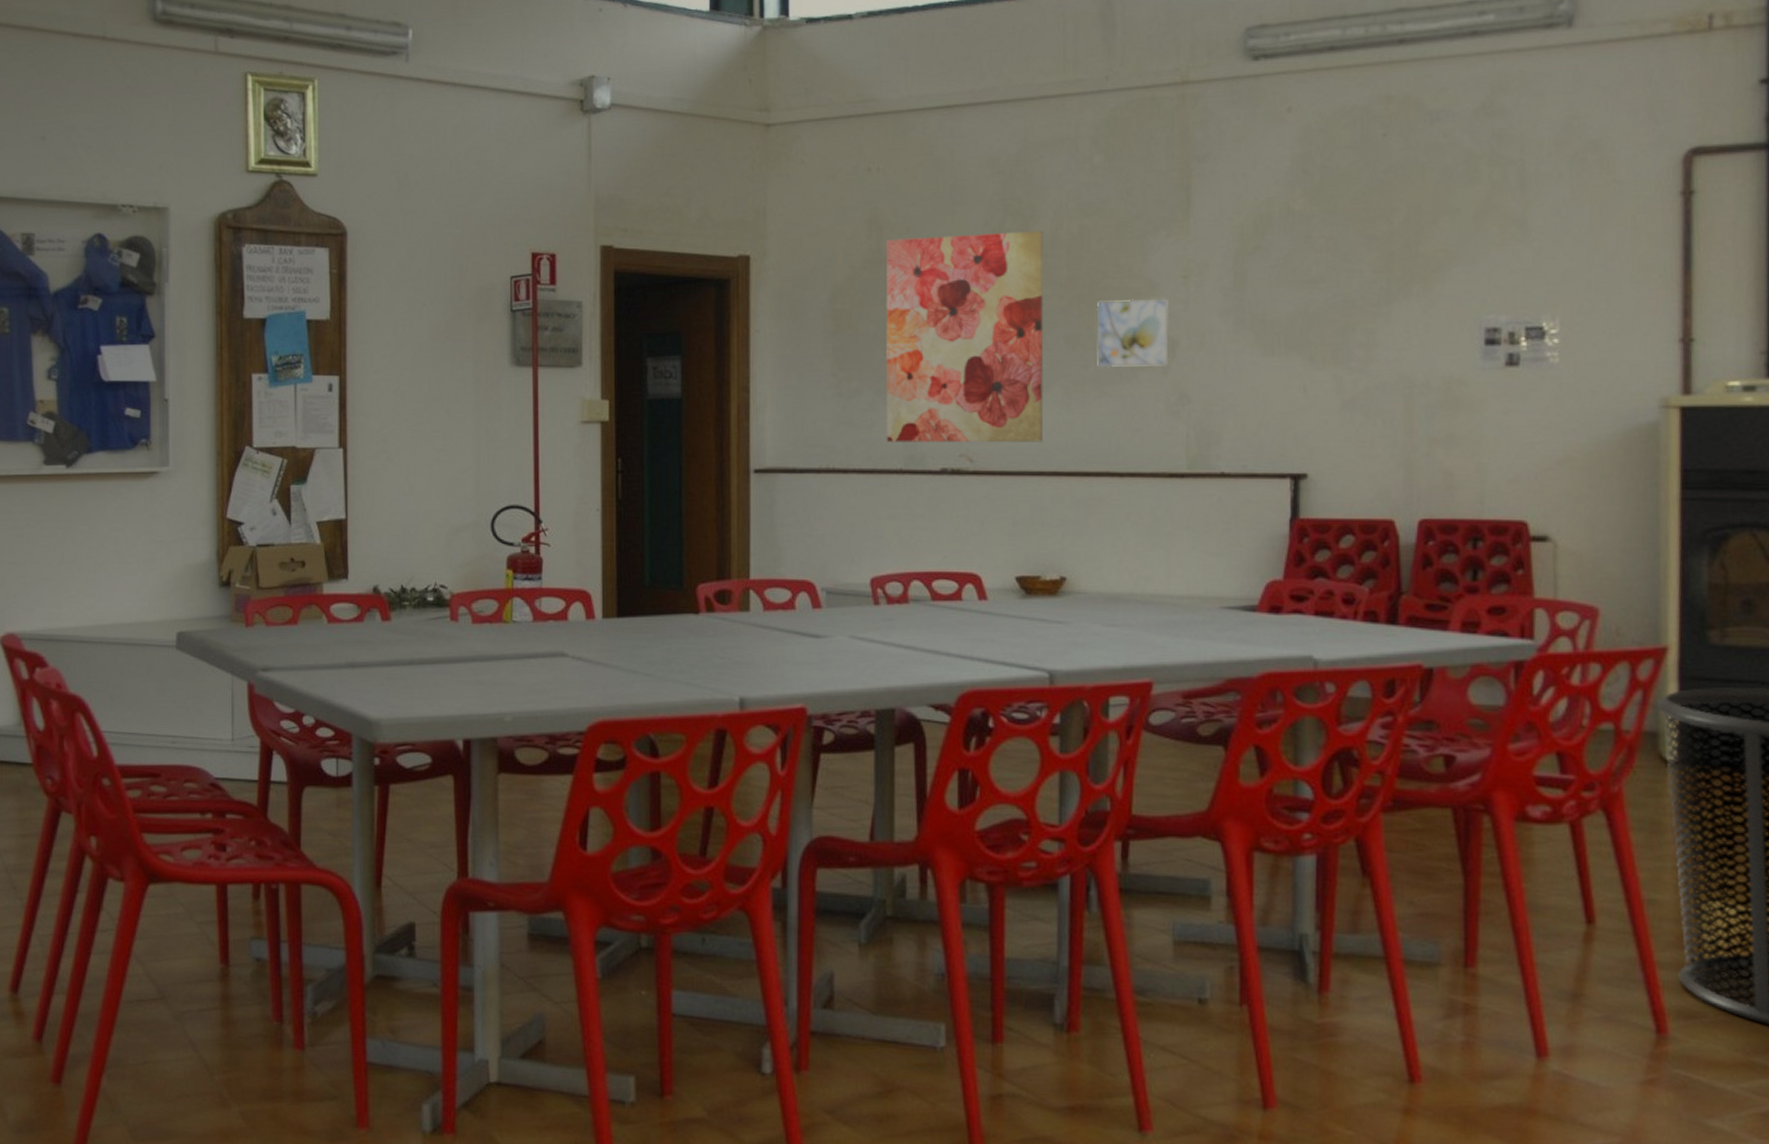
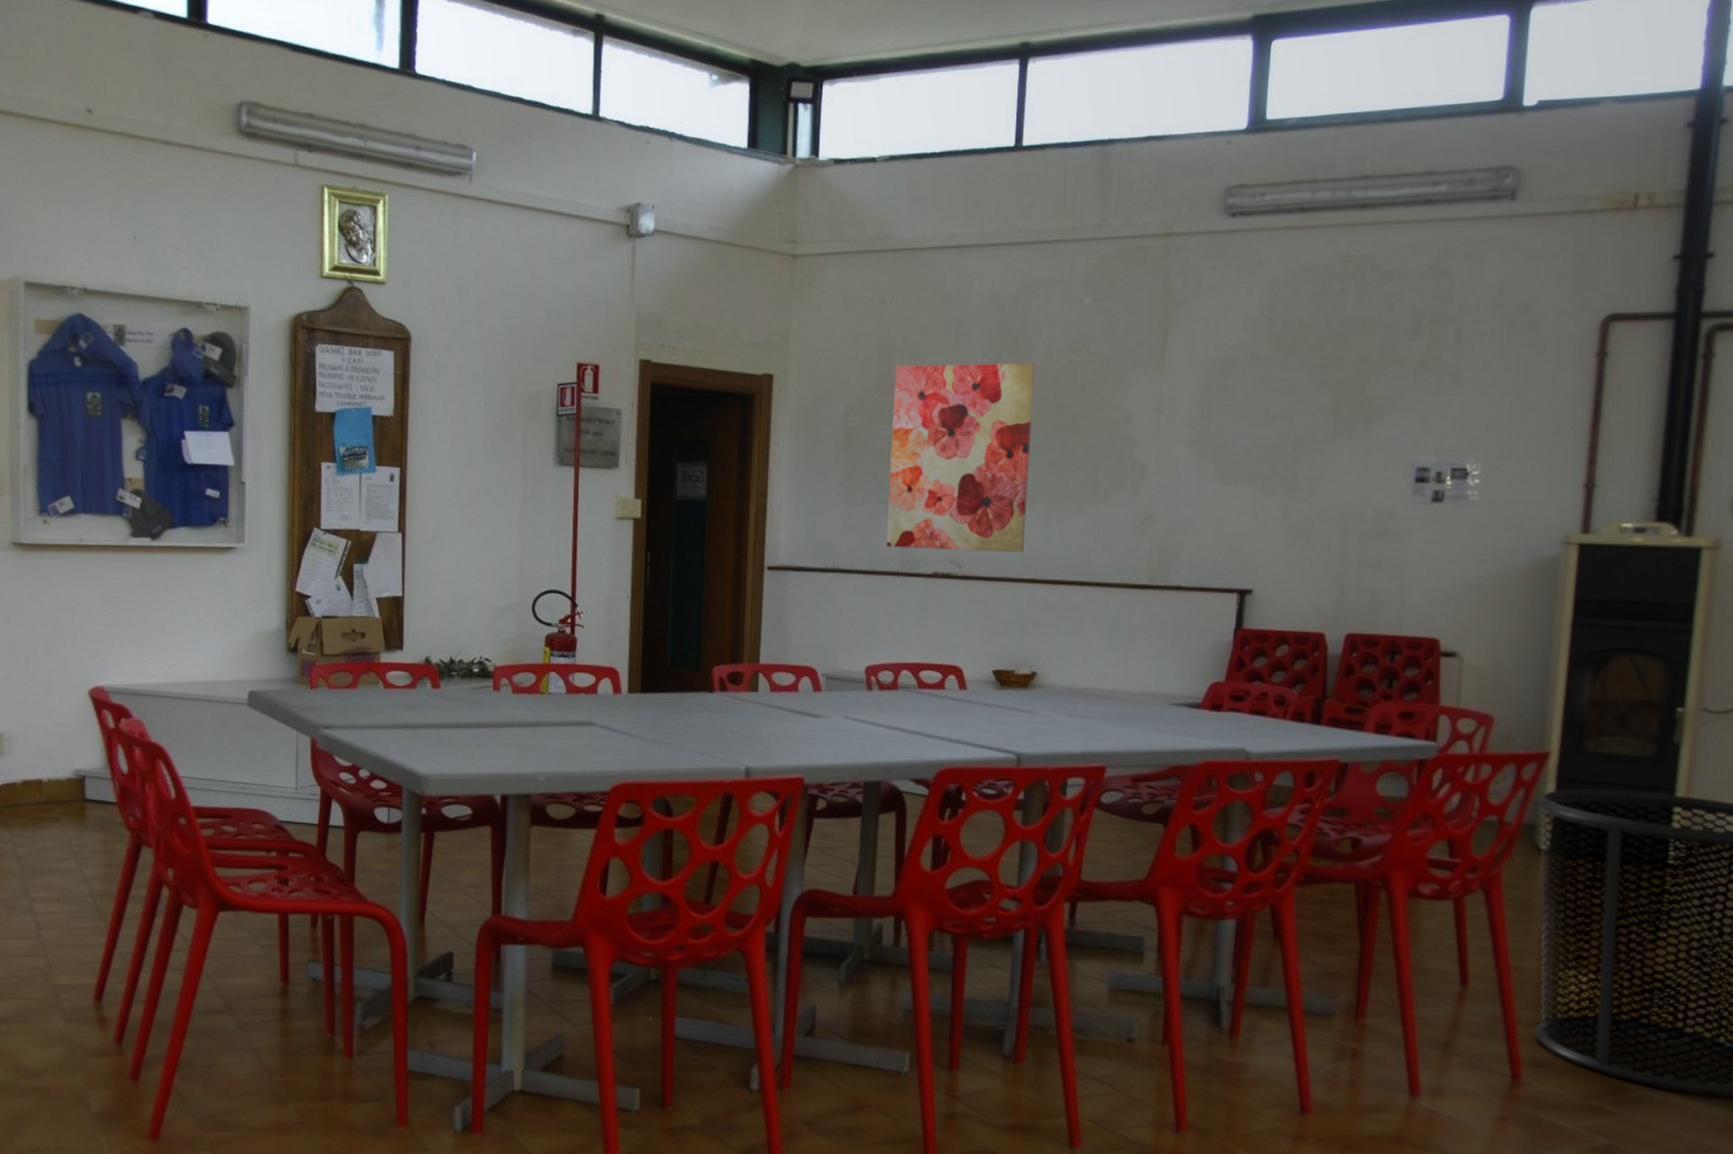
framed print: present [1096,299,1169,368] -> none [1075,428,1141,489]

